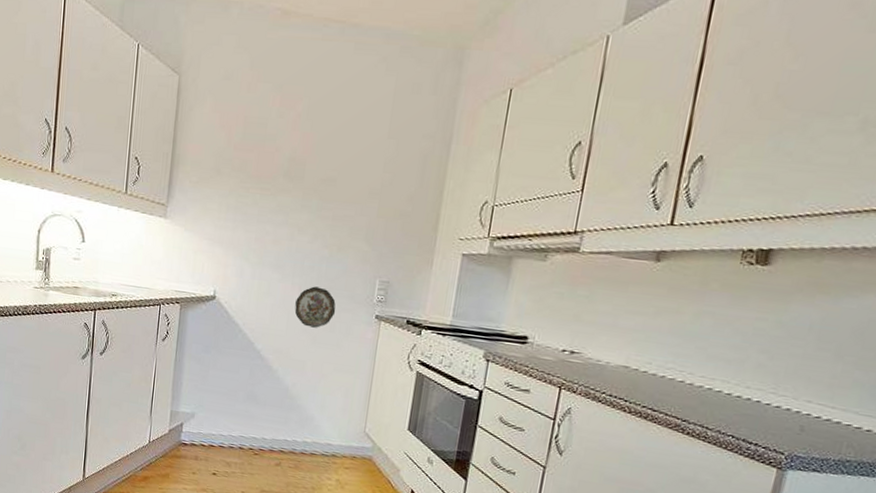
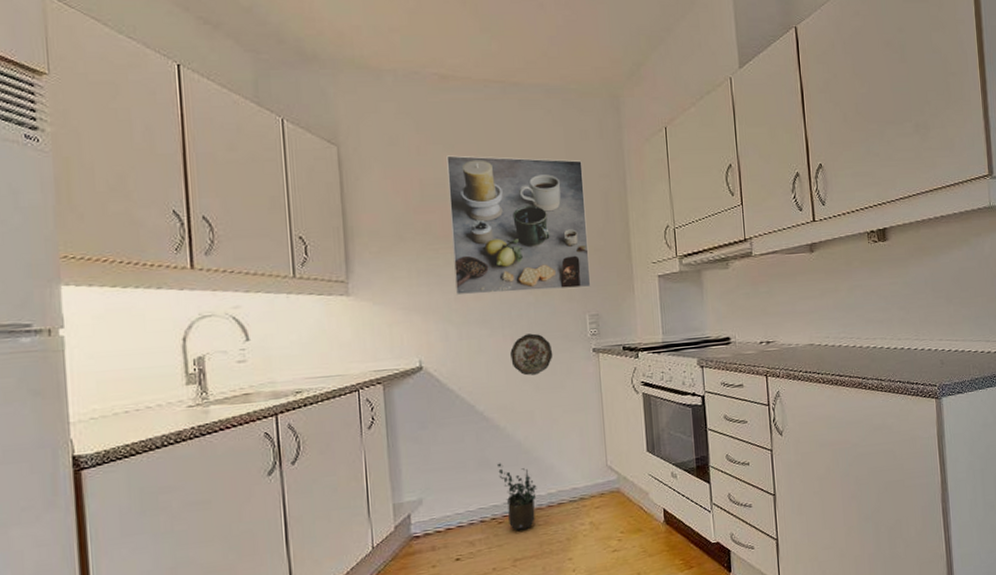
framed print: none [256,95,408,253] -> present [446,155,591,296]
potted plant: none [262,401,295,467] -> present [496,463,537,531]

